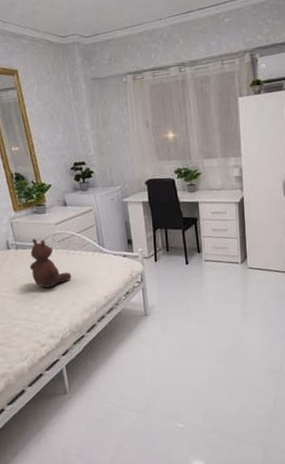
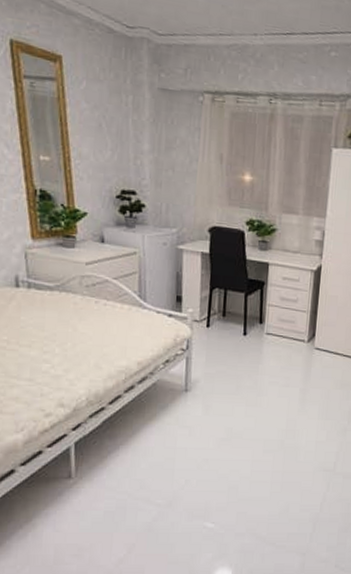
stuffed bear: present [29,238,72,288] -> none [43,277,99,343]

